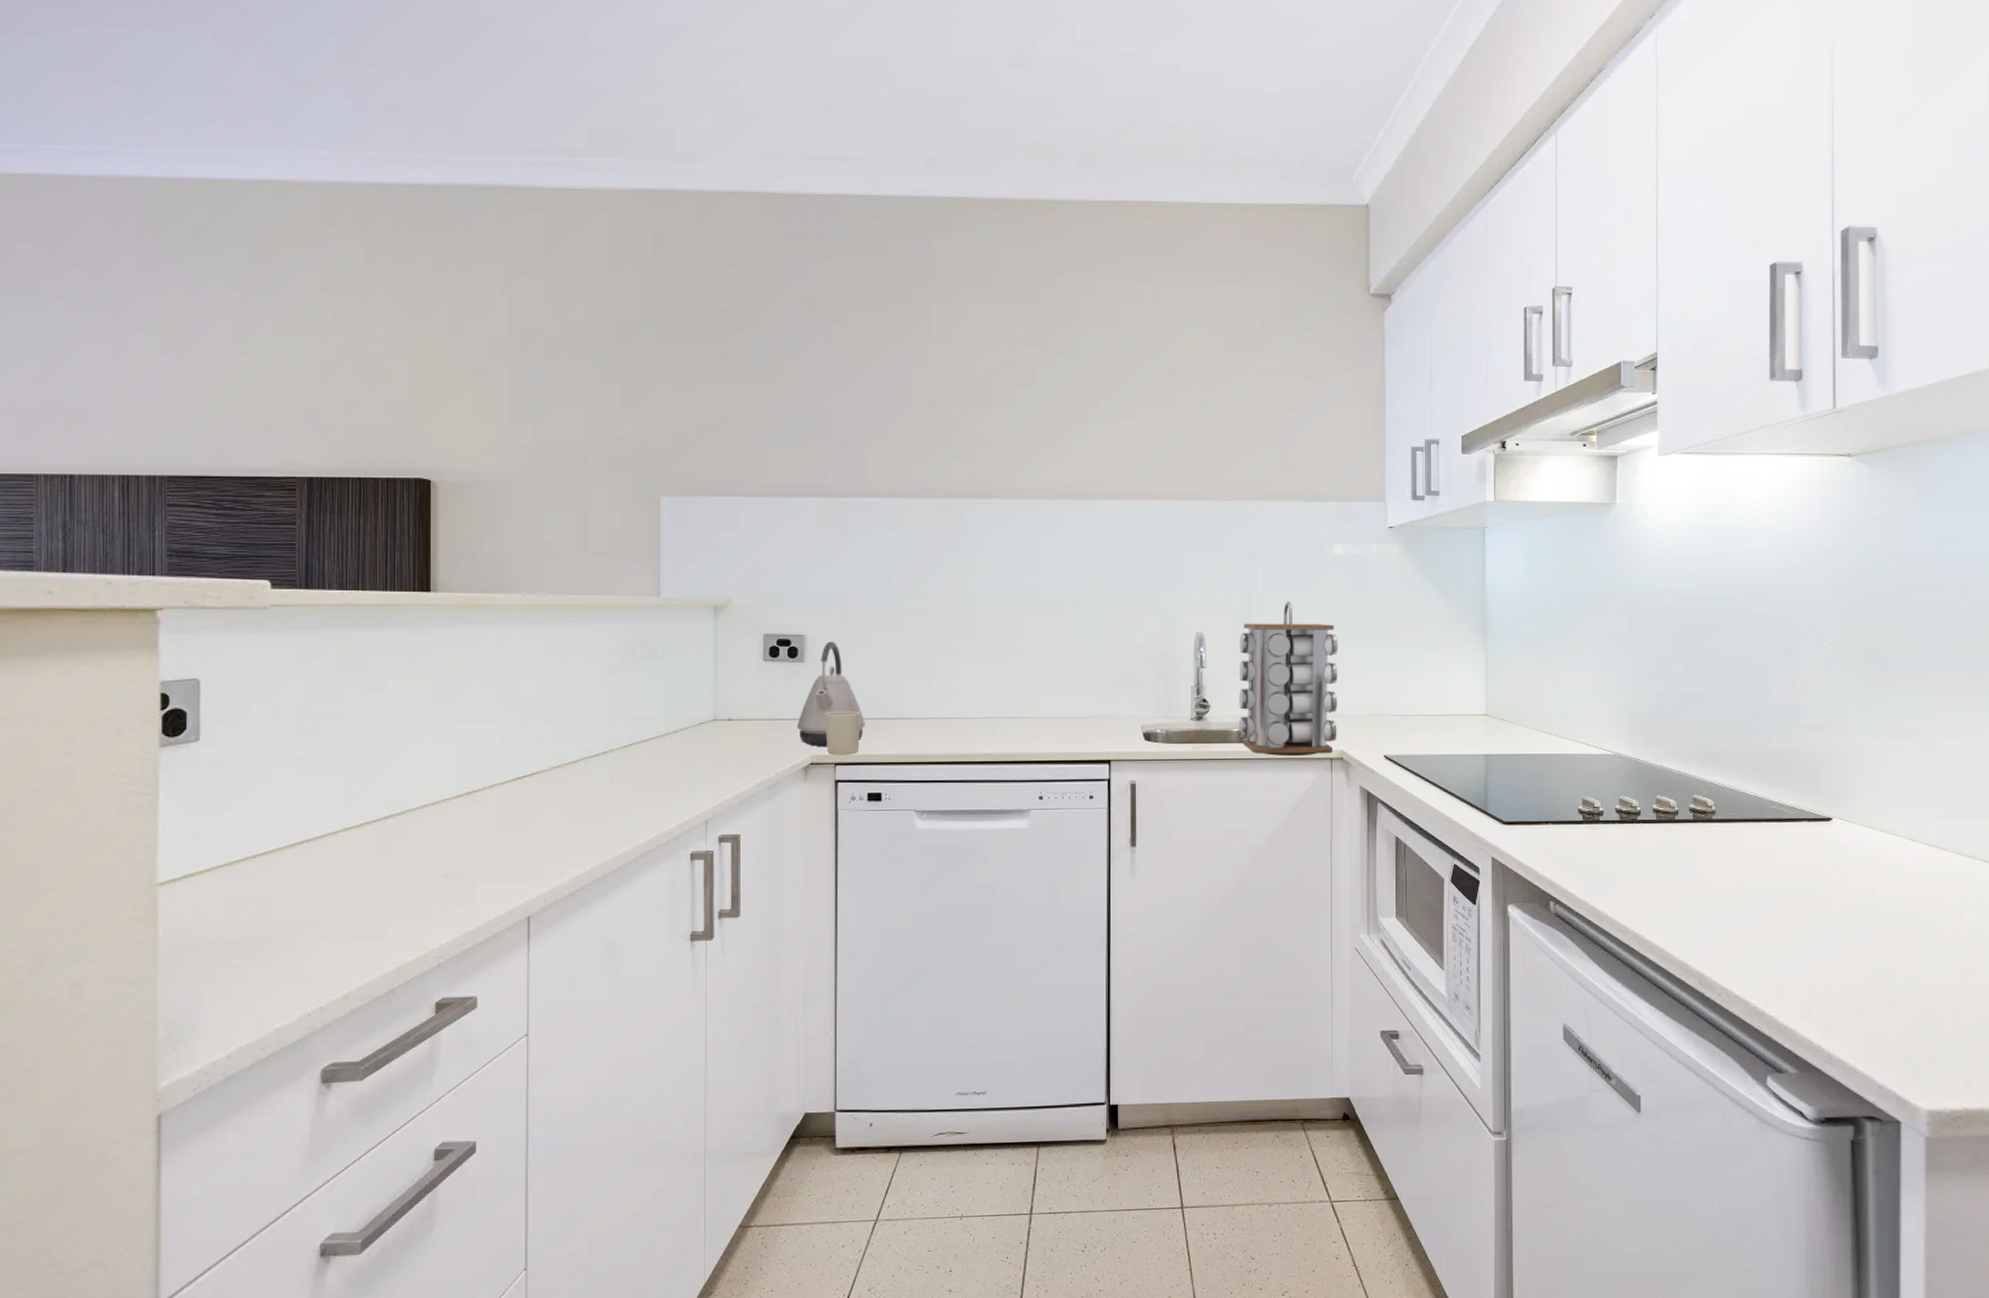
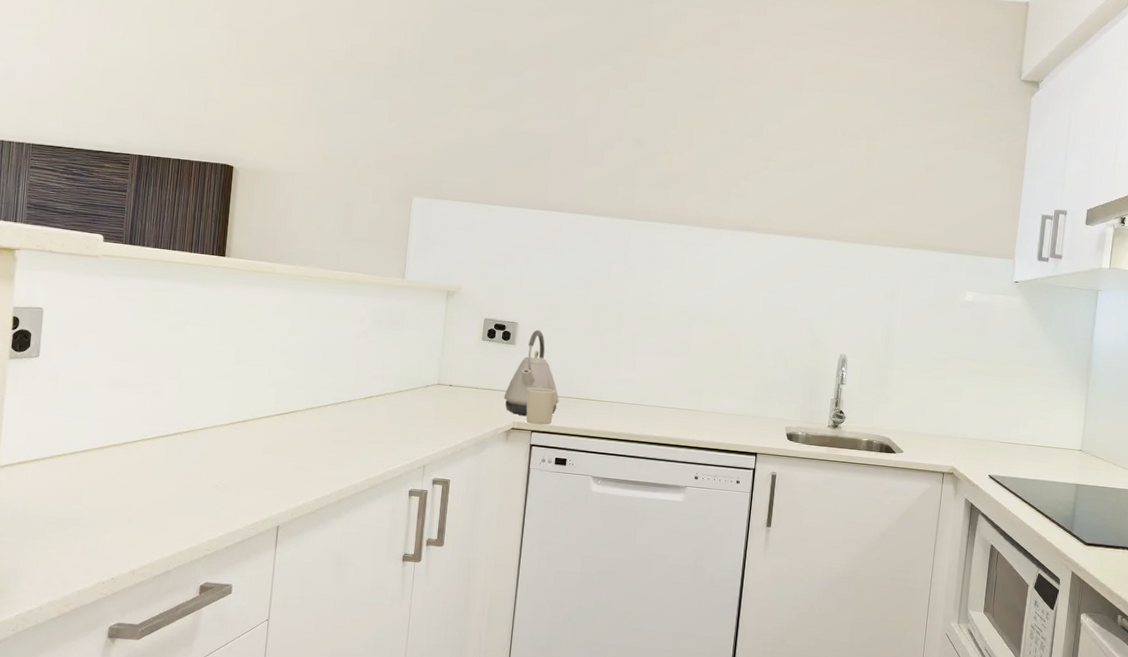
spice rack: present [1239,601,1338,757] -> none [867,336,960,468]

